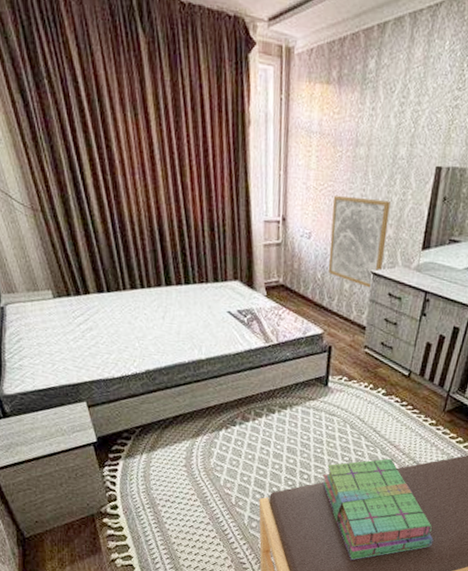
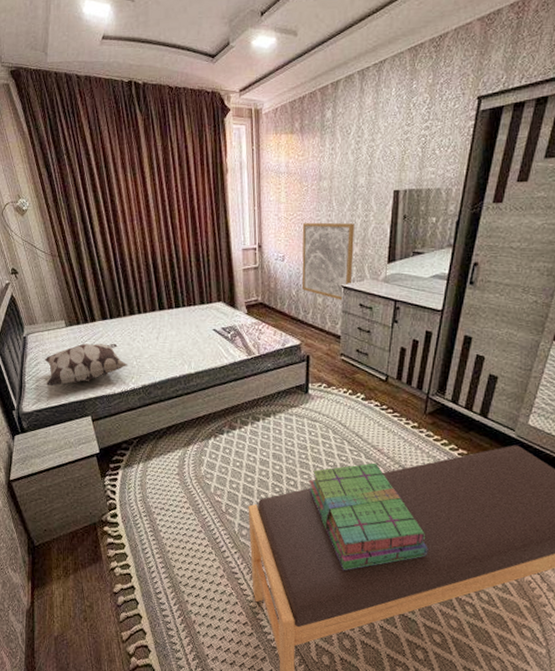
decorative pillow: none [27,319,130,366] -> present [44,343,129,386]

